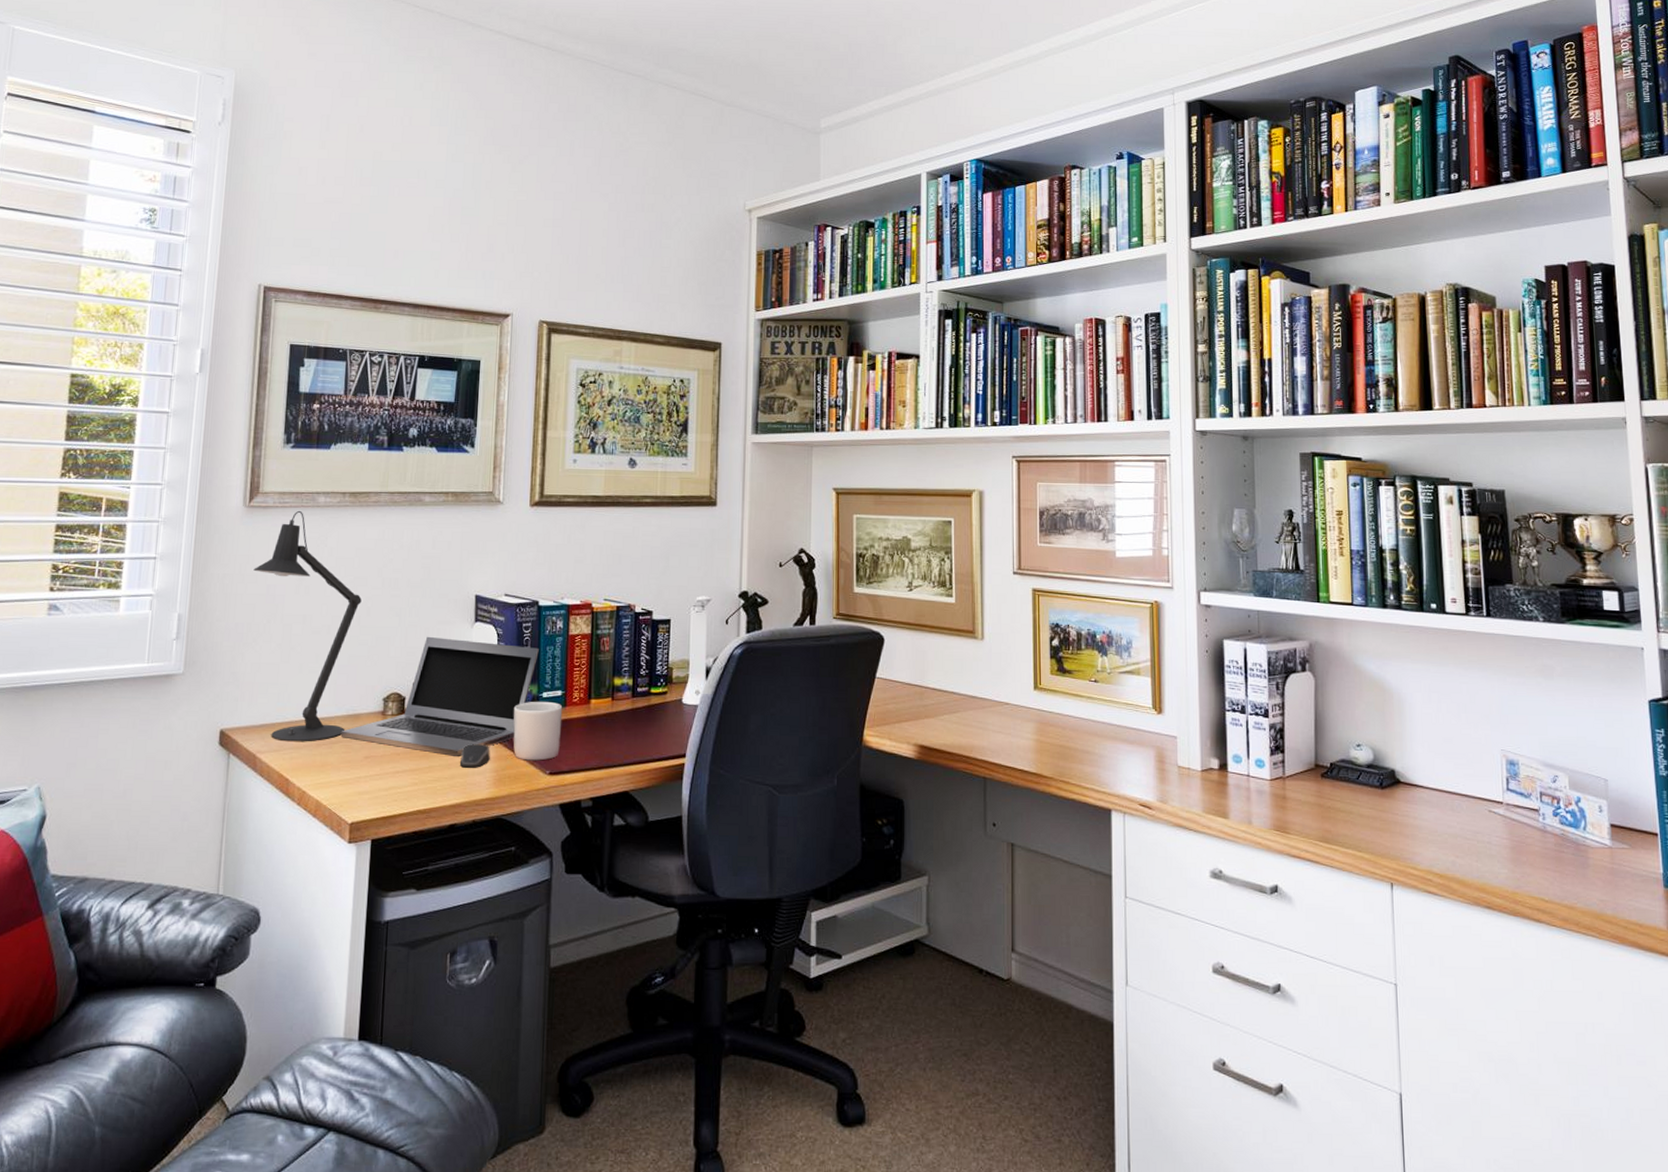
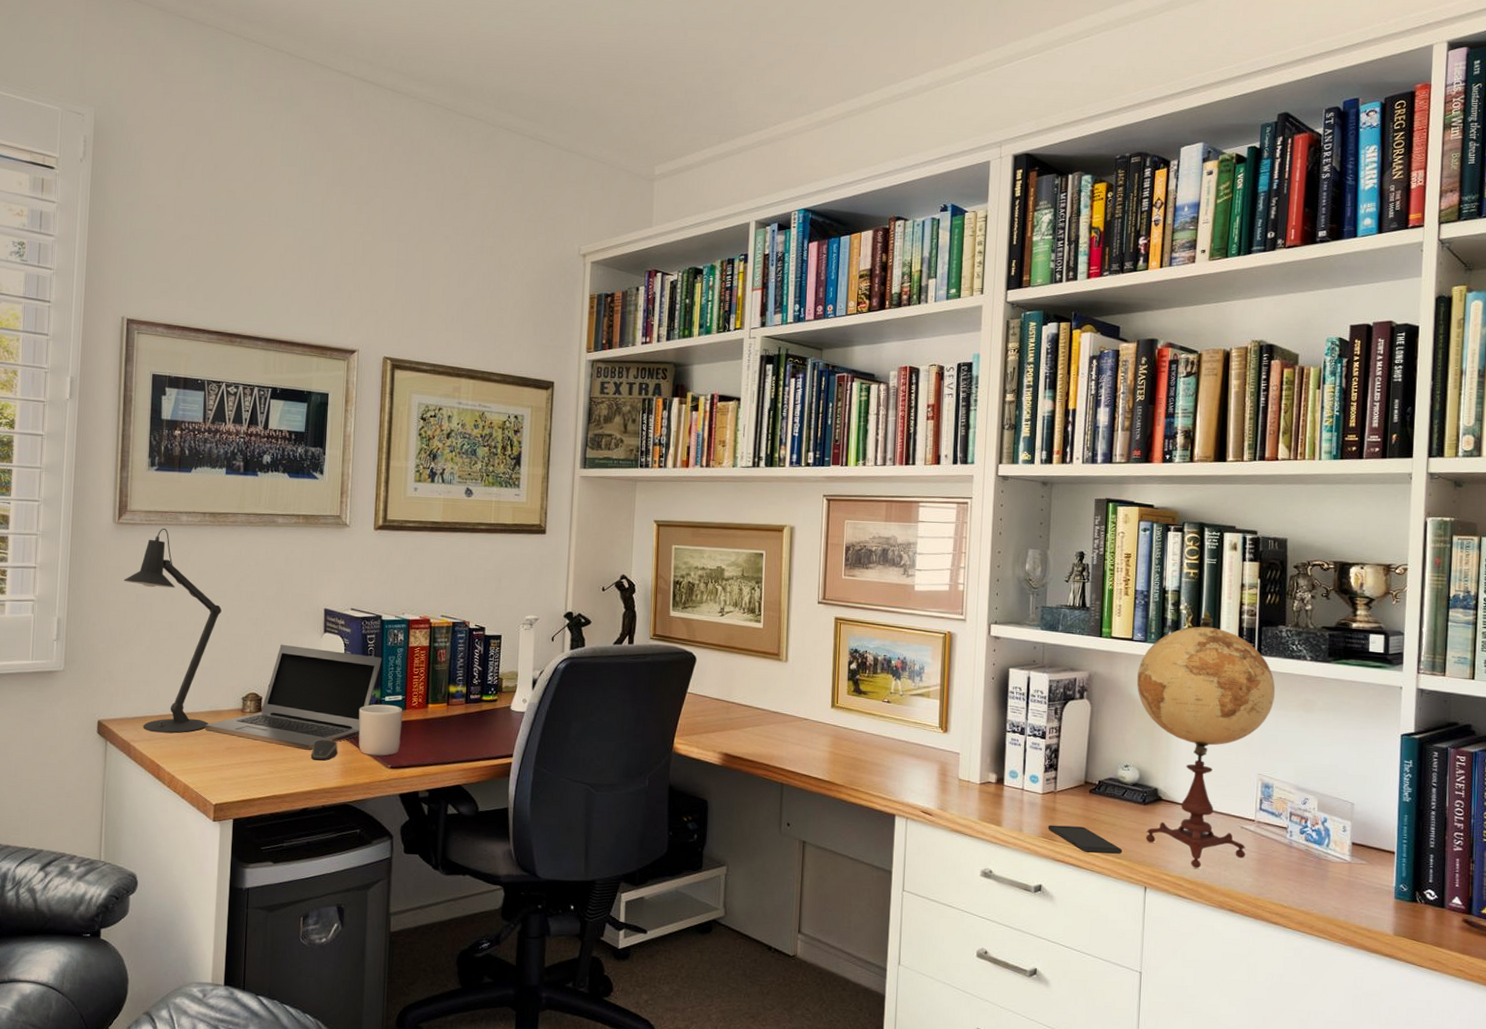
mobile phone: none [1279,815,1363,847] -> present [1048,825,1123,854]
globe: none [1360,569,1510,860] -> present [1136,610,1276,868]

